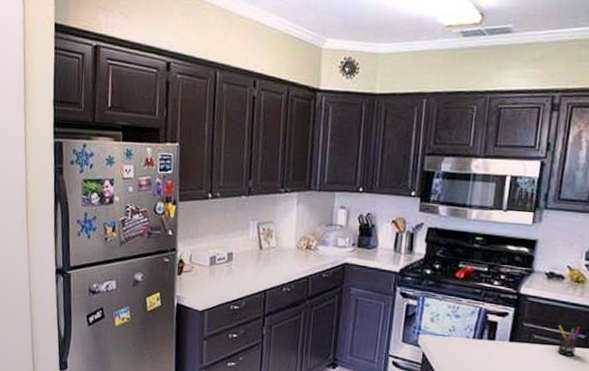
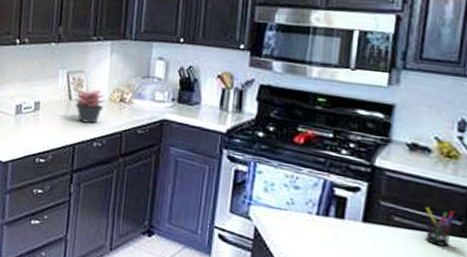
succulent plant: none [264,238,293,270] -> present [74,89,106,124]

